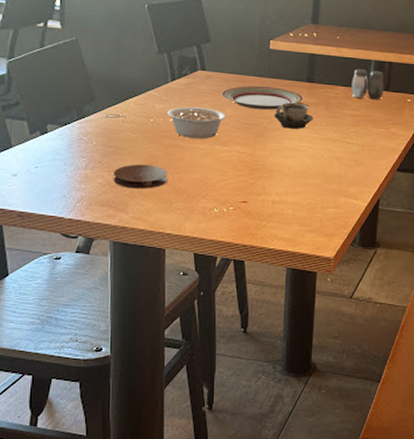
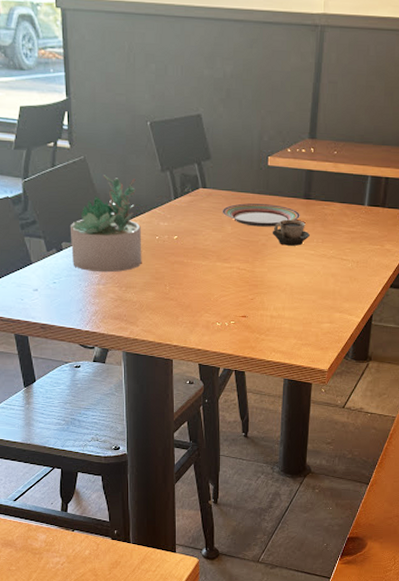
succulent plant: none [56,56,135,157] -> present [70,175,142,273]
coaster: present [113,164,168,189] -> none [123,280,173,304]
legume: present [167,107,226,139] -> none [171,224,226,256]
salt and pepper shaker: present [351,68,384,100] -> none [347,184,380,216]

